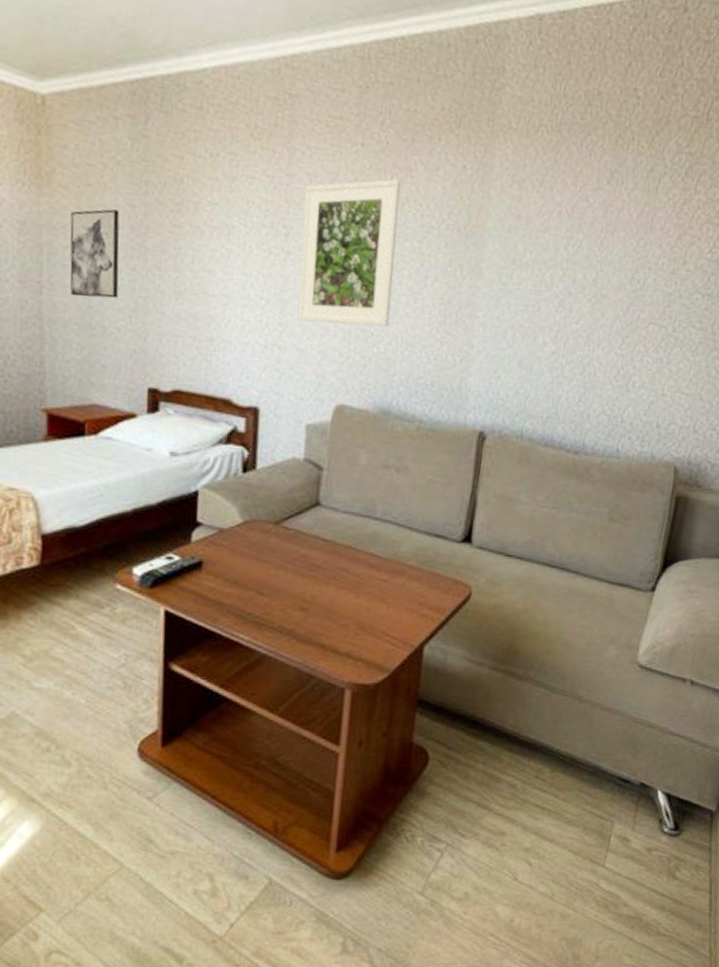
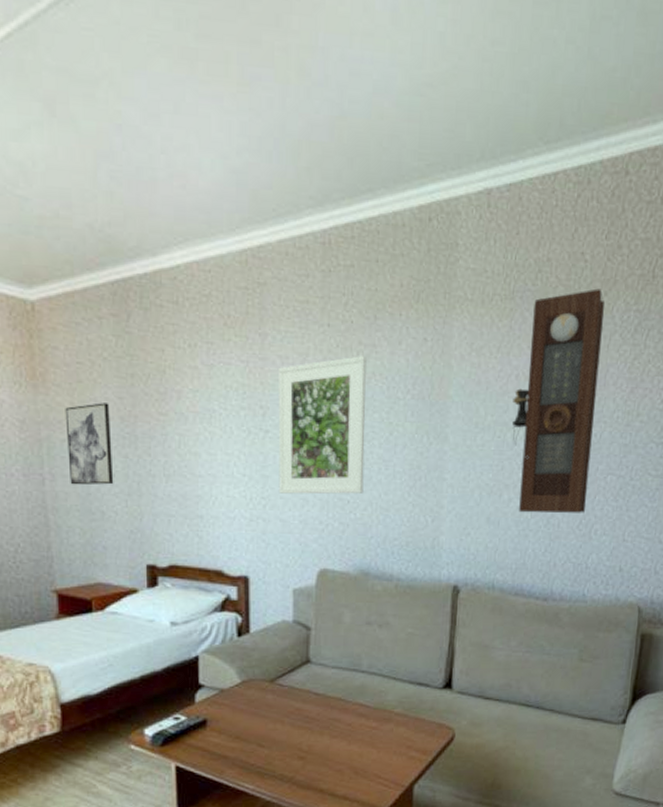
pendulum clock: none [551,127,656,363] -> present [512,288,605,513]

